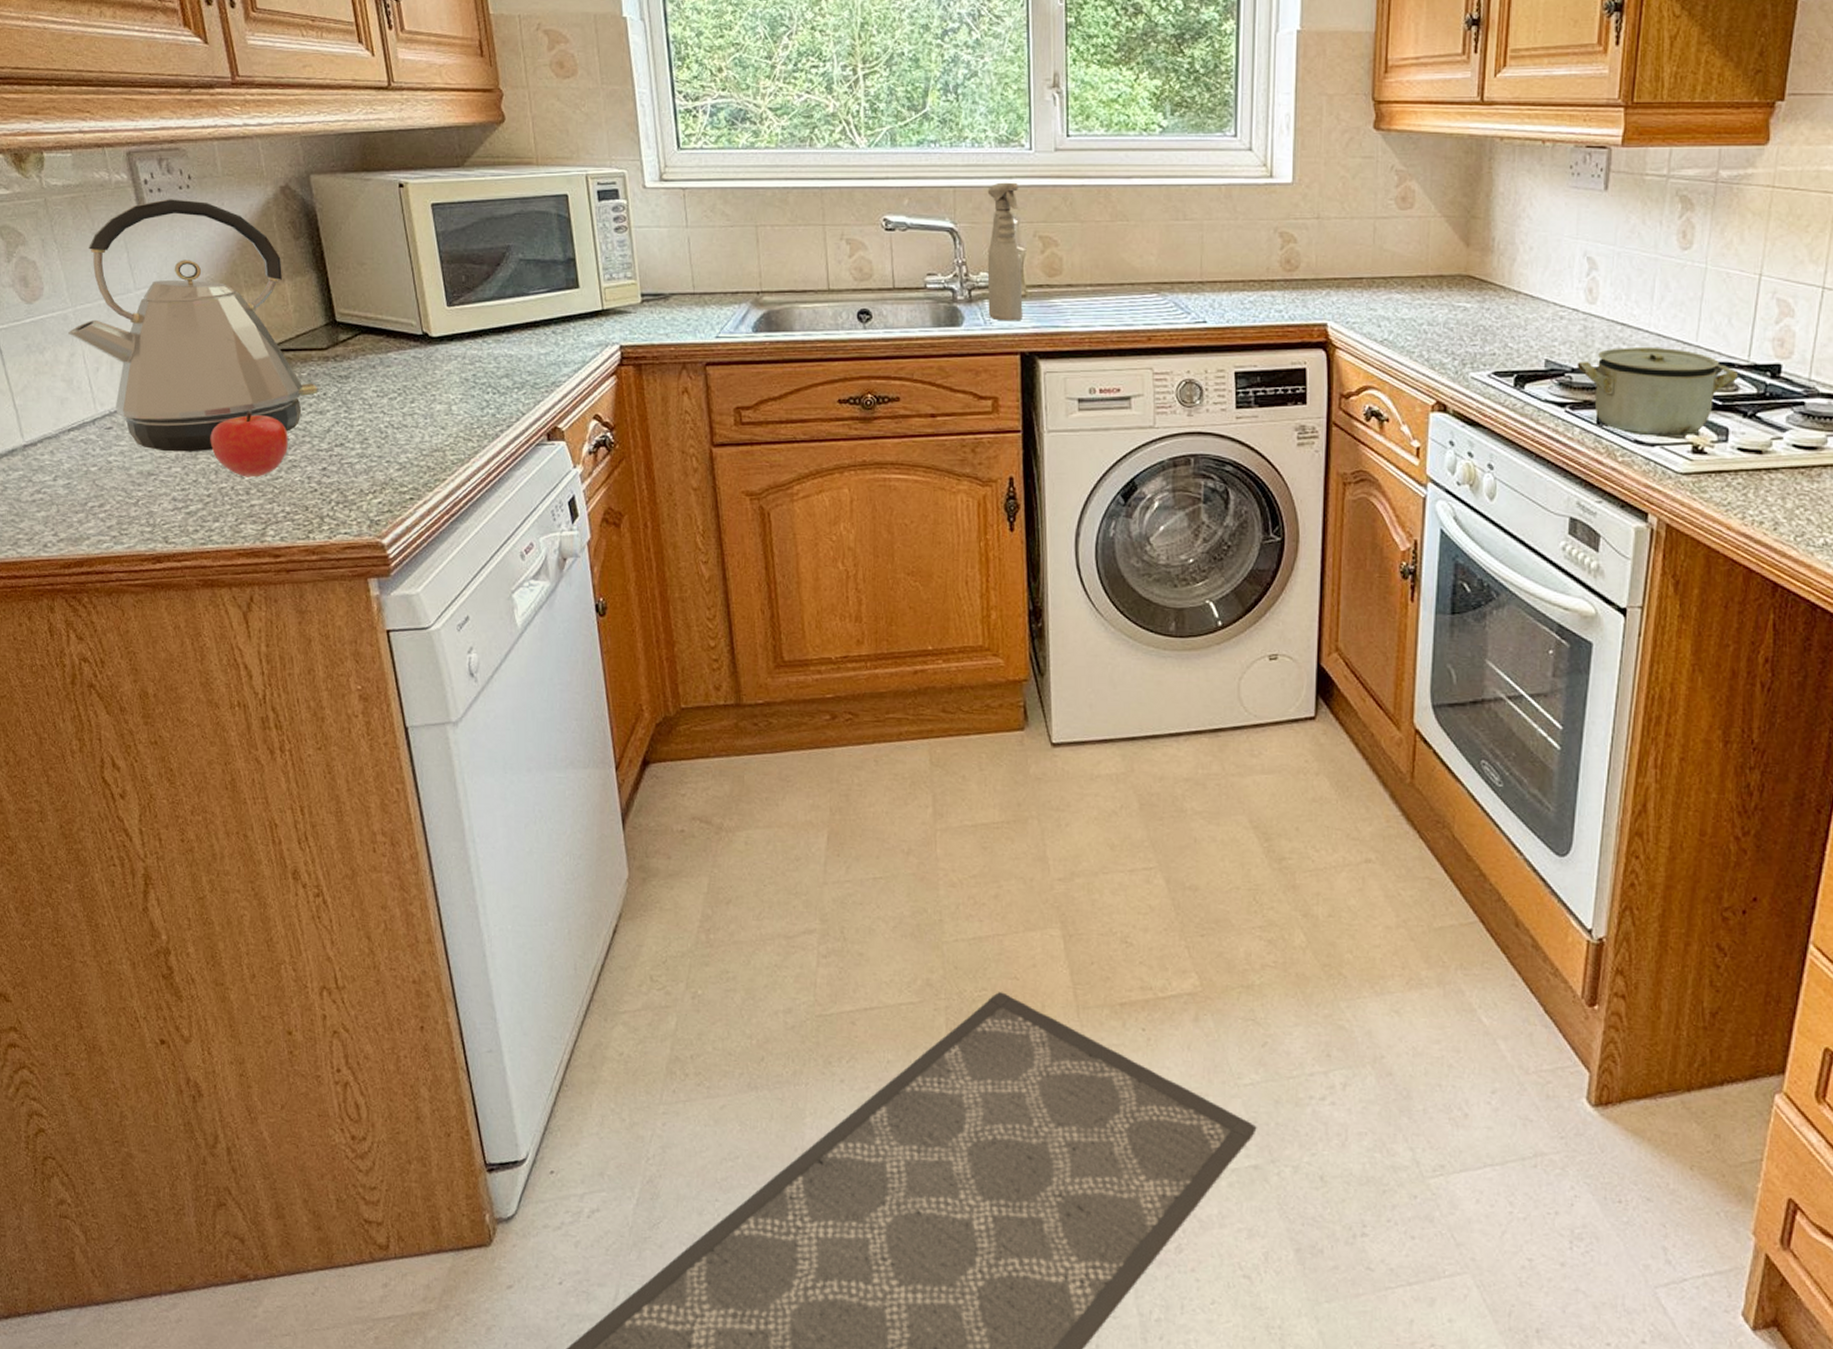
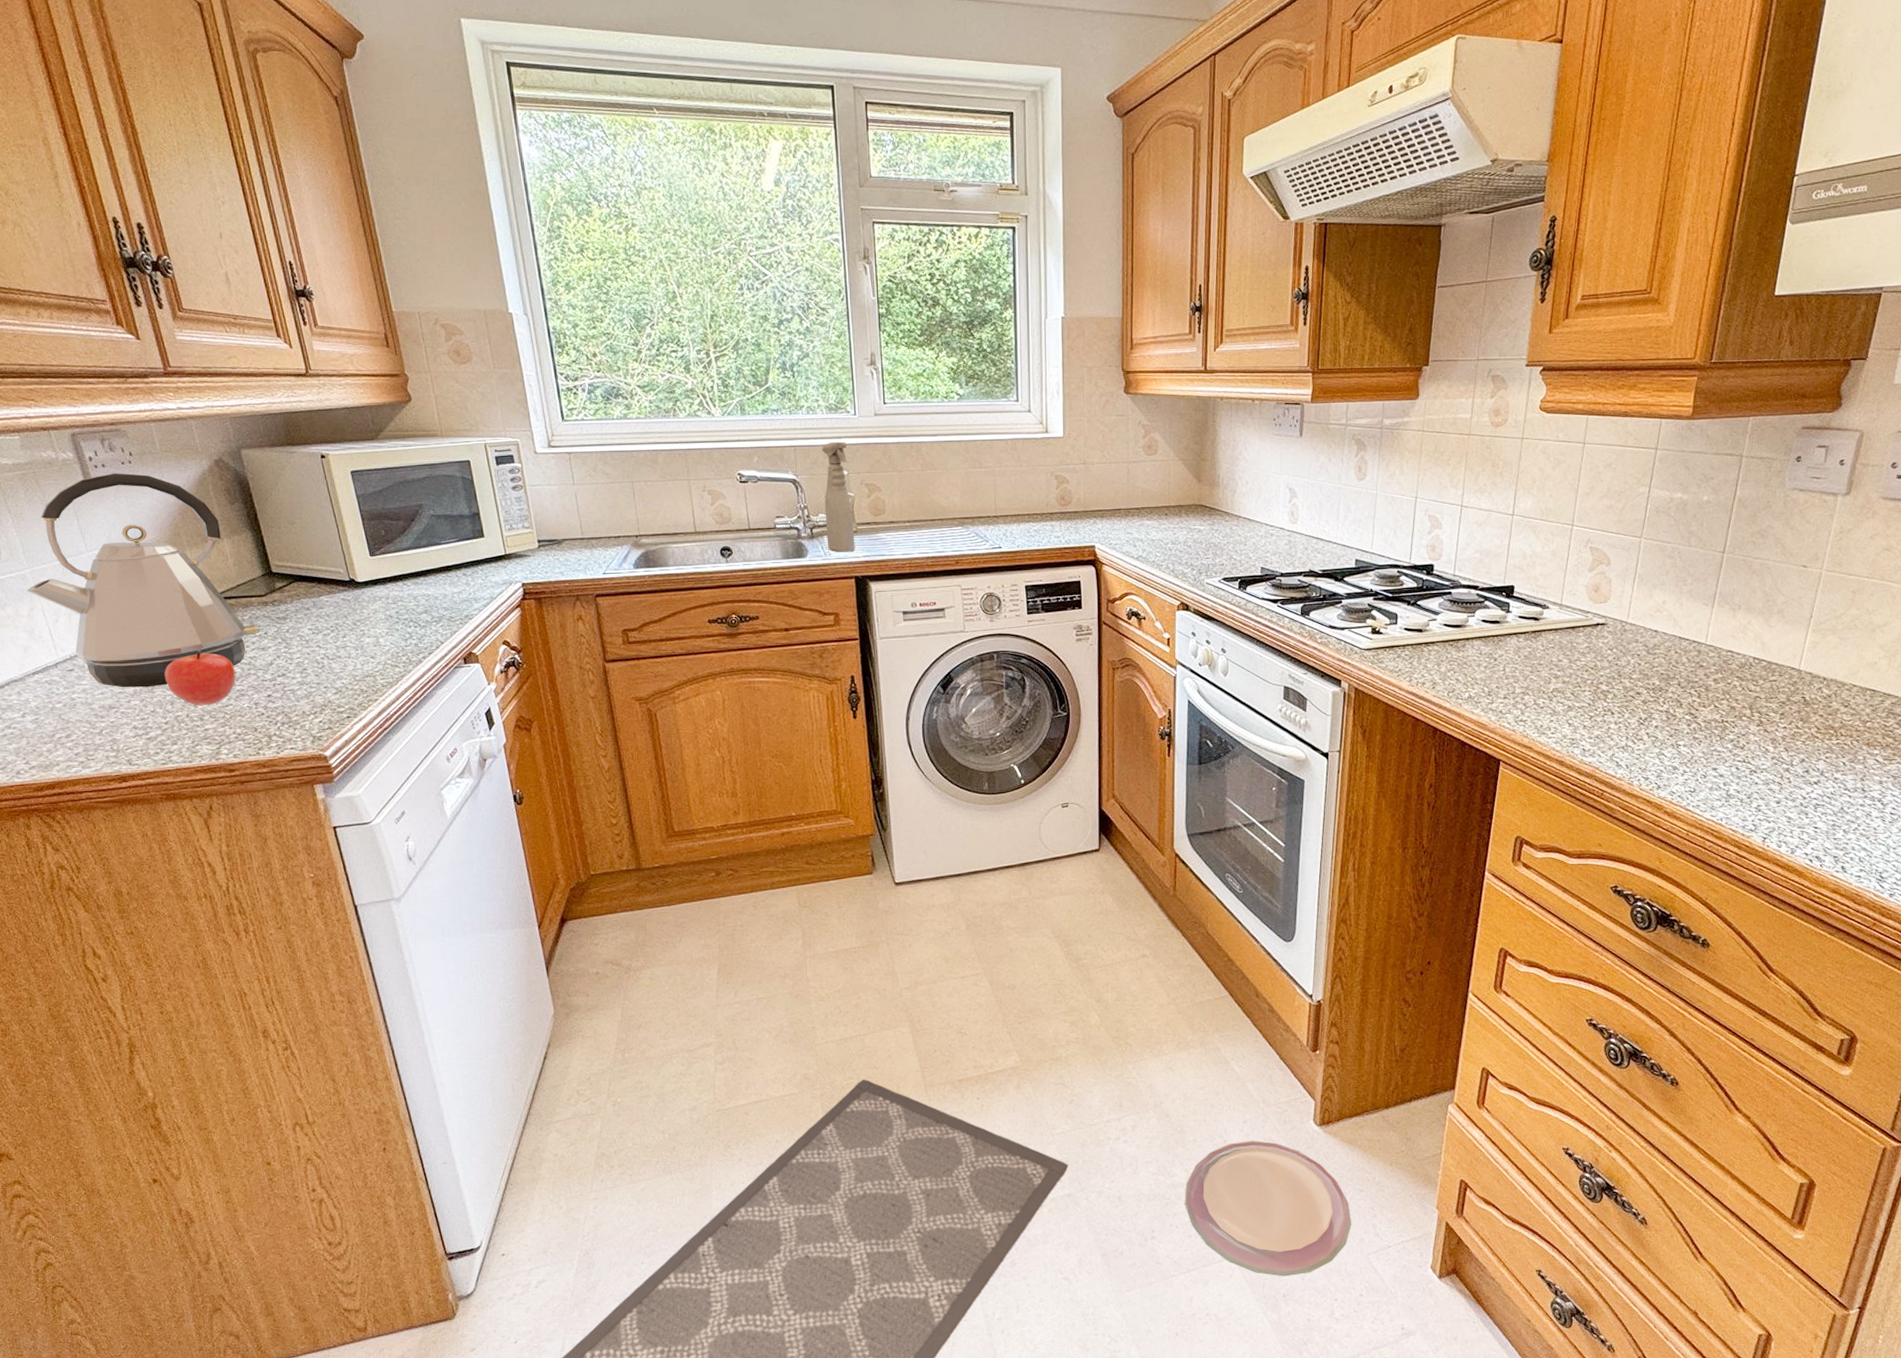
pet bowl: none [1408,1117,1634,1306] -> present [1185,1141,1352,1277]
cooking pot: present [1577,346,1738,437] -> none [1284,554,1402,622]

